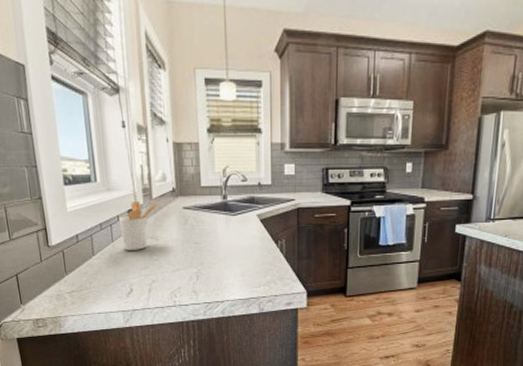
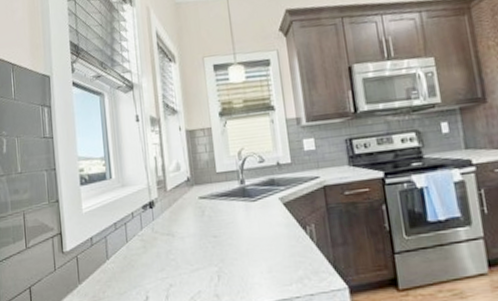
utensil holder: present [119,200,159,251] -> none [133,194,174,252]

